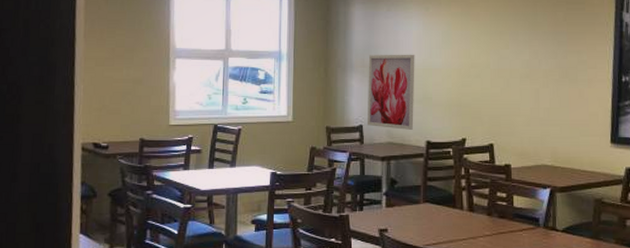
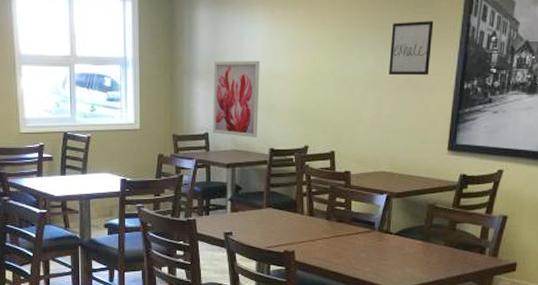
wall art: none [544,17,587,69] -> present [389,21,434,76]

